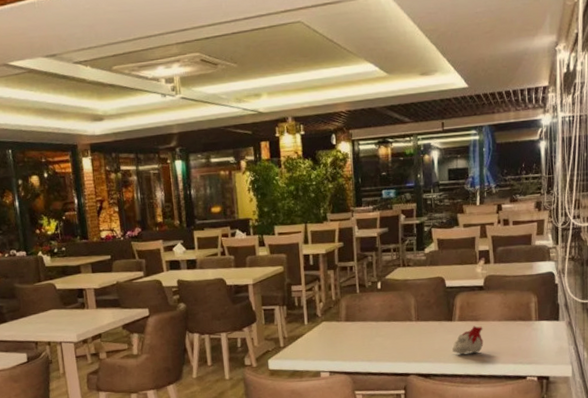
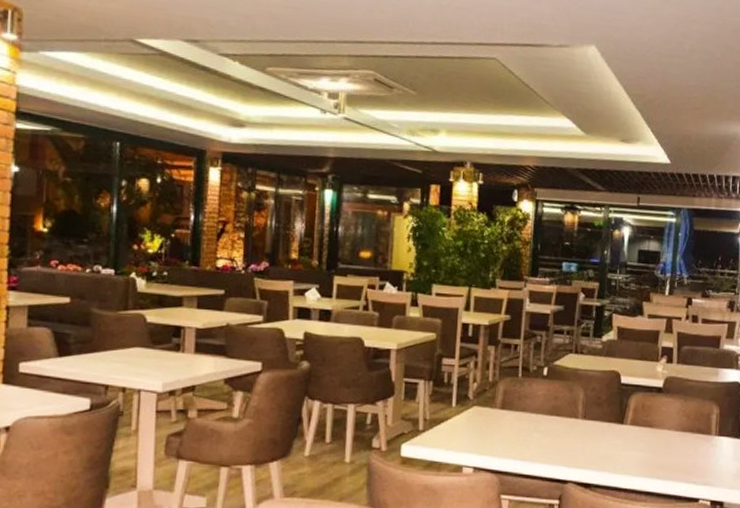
candle: present [452,326,484,354] -> none [620,433,657,465]

